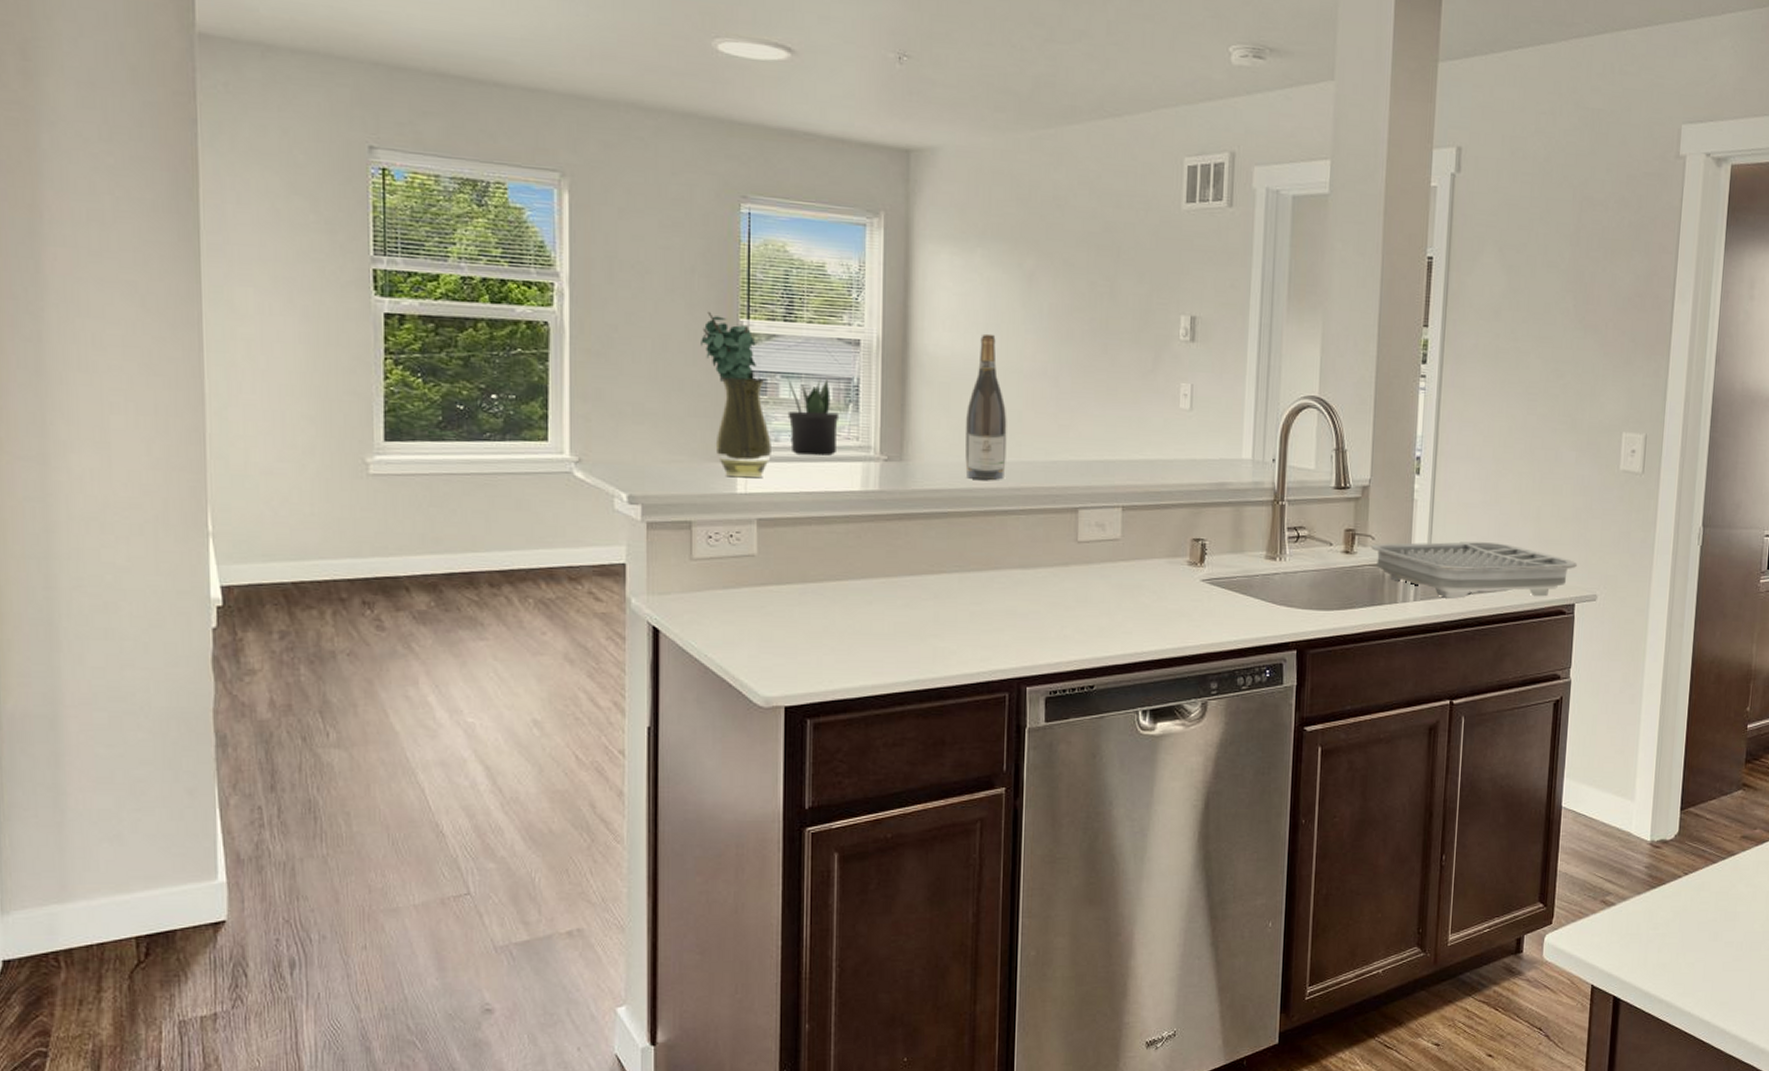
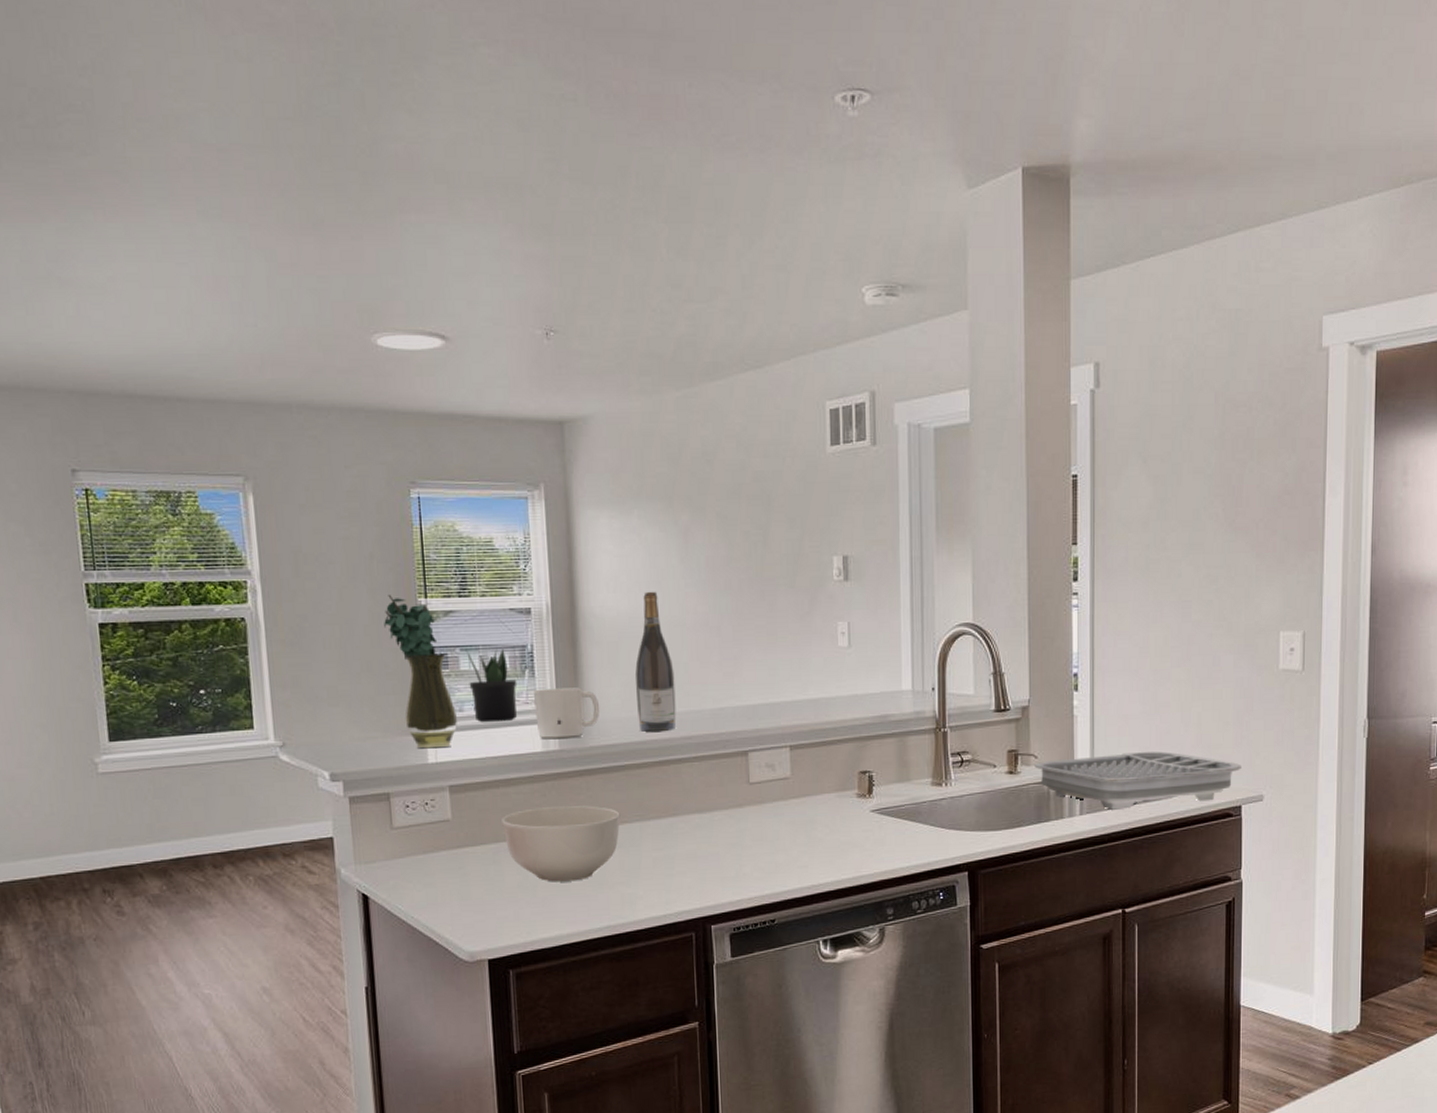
bowl: none [811,549,939,630] -> present [501,805,621,882]
mug: none [856,425,926,480] -> present [534,687,600,740]

